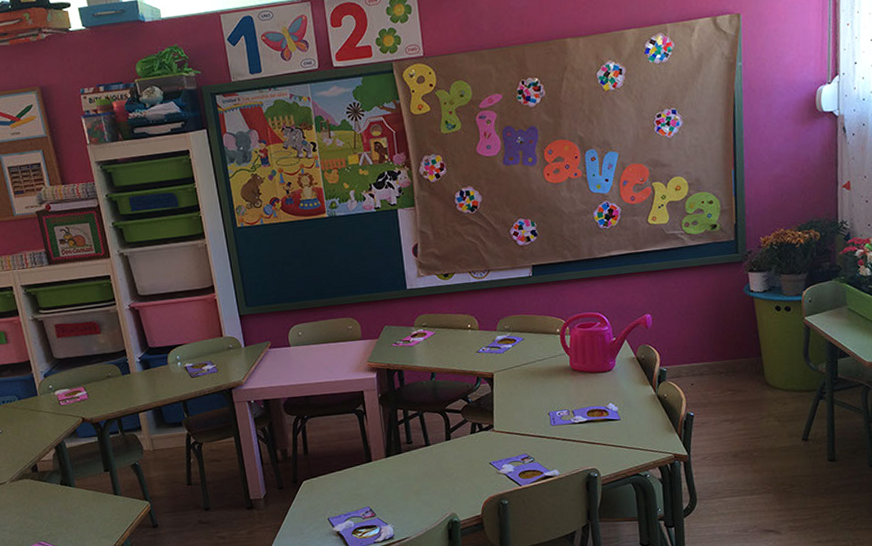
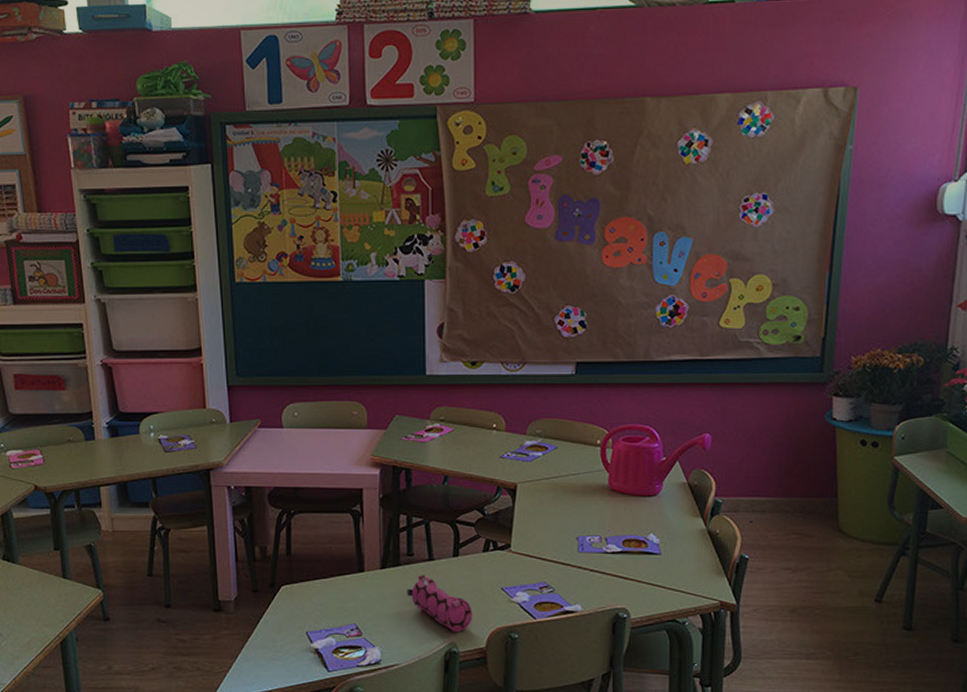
pencil case: none [410,458,468,505] -> present [407,574,472,632]

